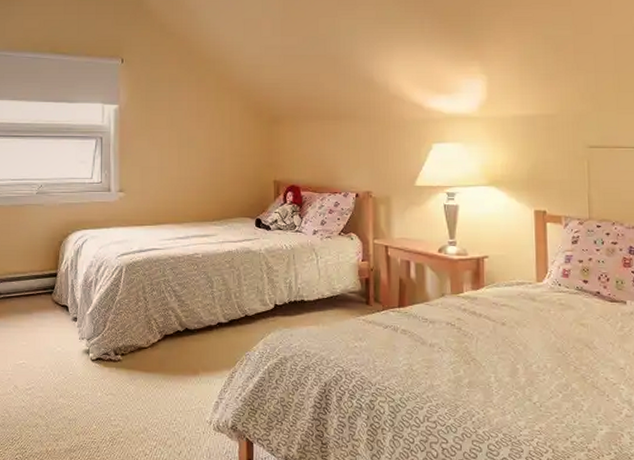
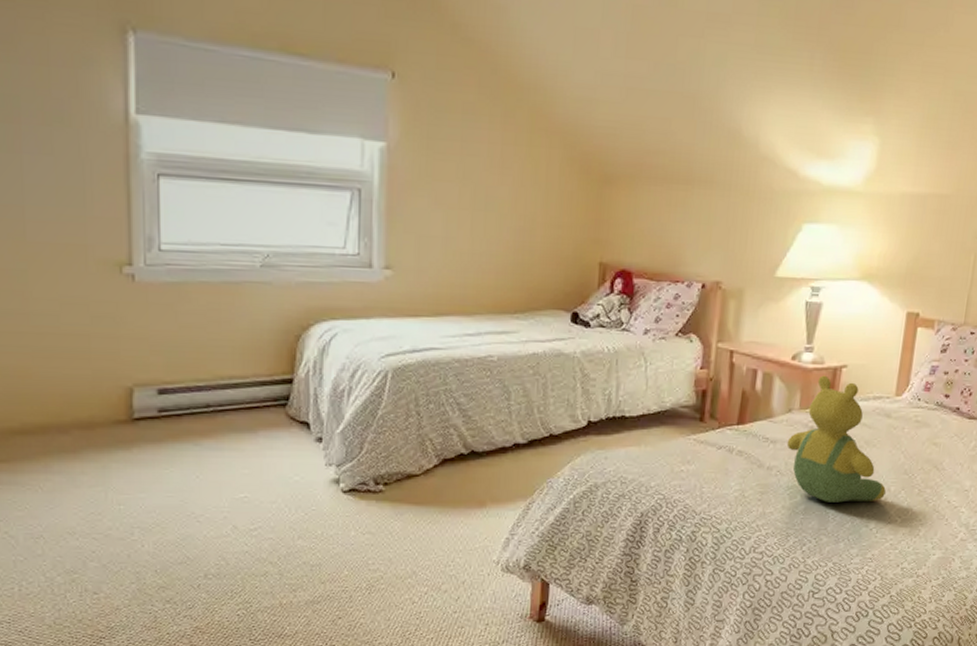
teddy bear: none [444,265,543,377] -> present [786,375,886,503]

